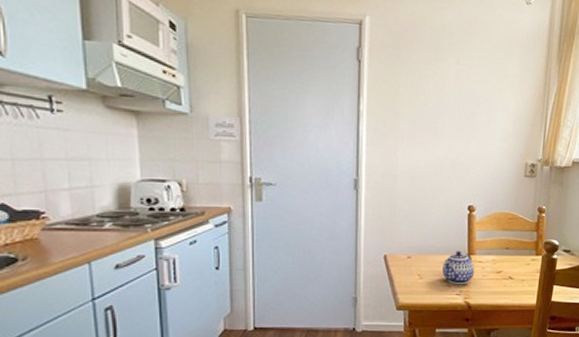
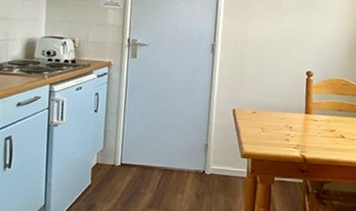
teapot: present [442,251,475,285] -> none [282,110,311,140]

